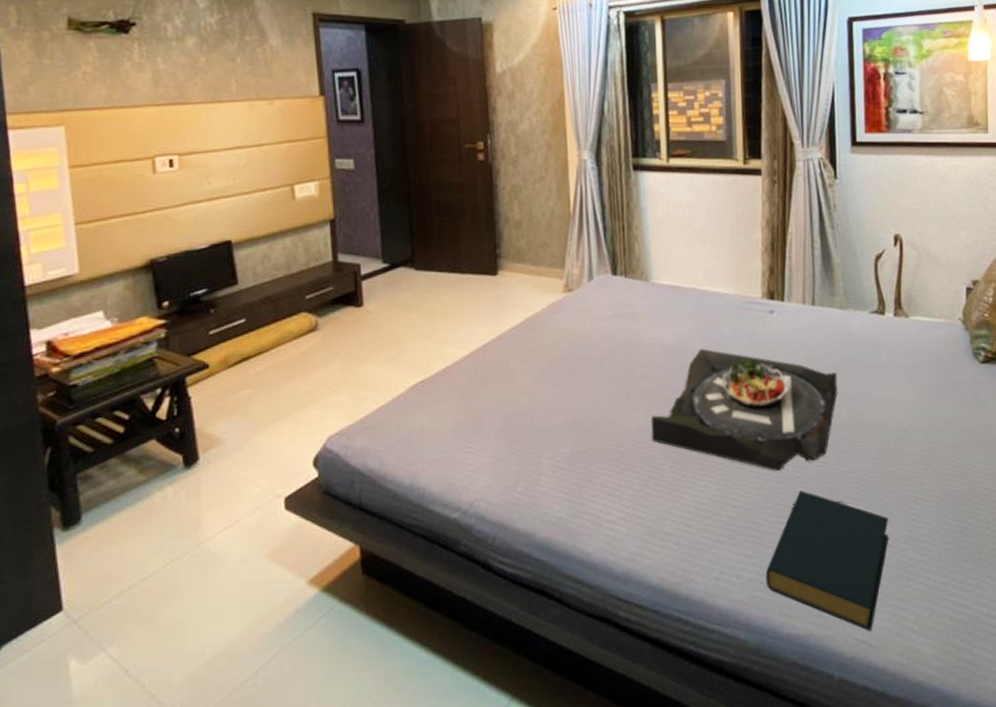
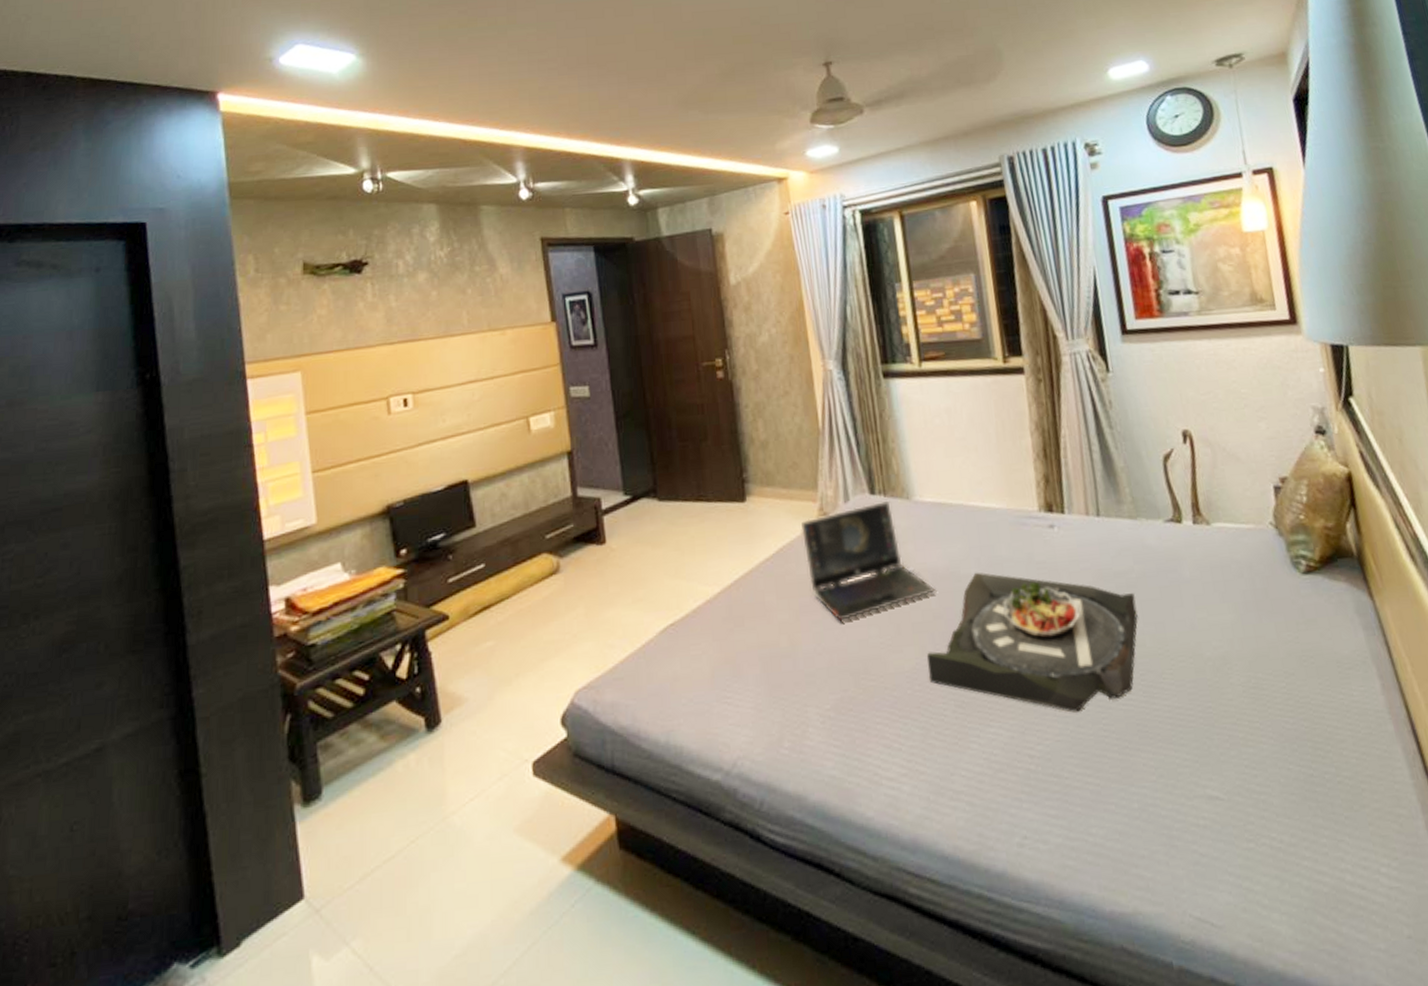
laptop computer: none [546,282,664,386] -> present [801,501,935,622]
hardback book: present [765,491,889,632] -> none [1076,735,1219,907]

